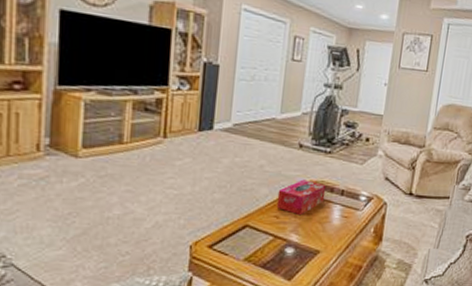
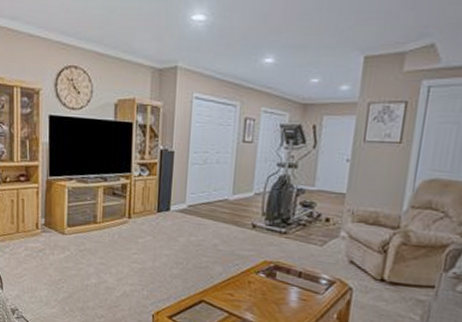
tissue box: present [276,179,327,216] -> none [230,259,282,295]

